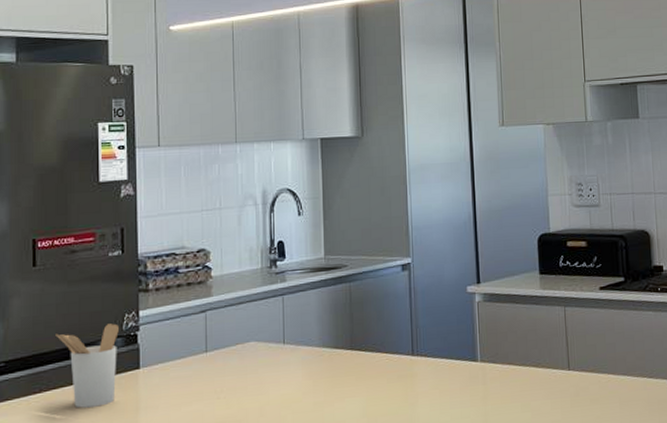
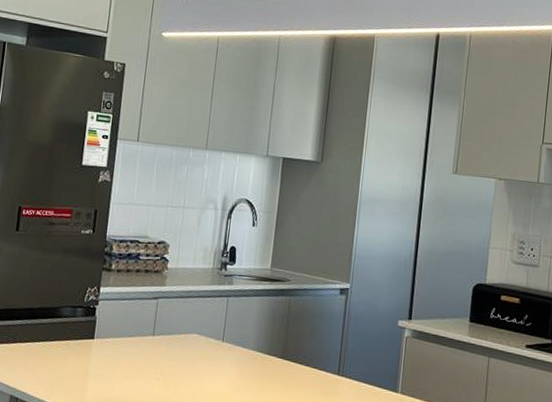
utensil holder: present [56,323,119,408] -> none [27,294,81,366]

